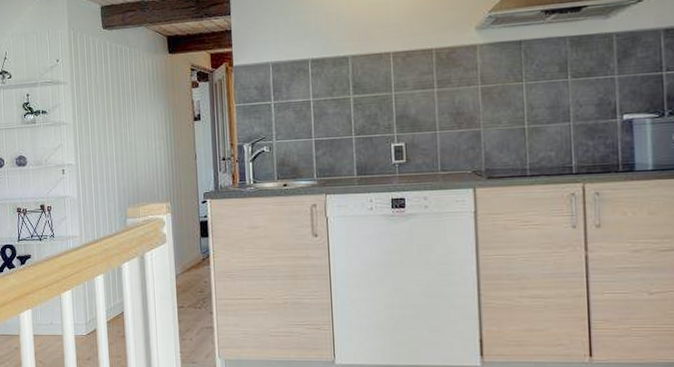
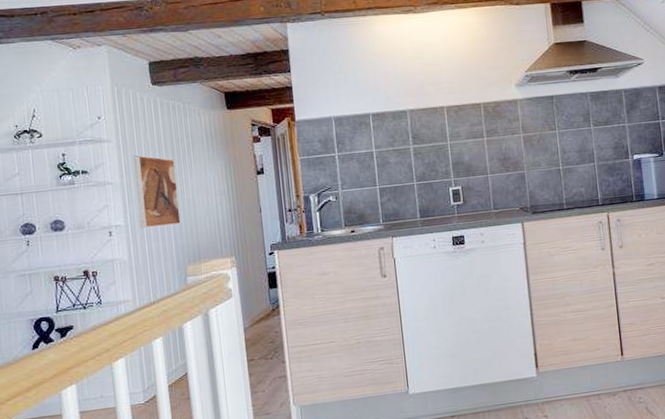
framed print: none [84,97,123,169] -> present [133,155,181,229]

